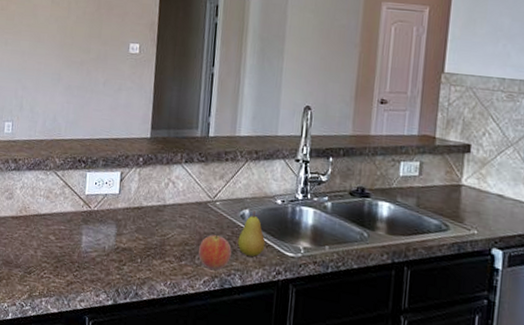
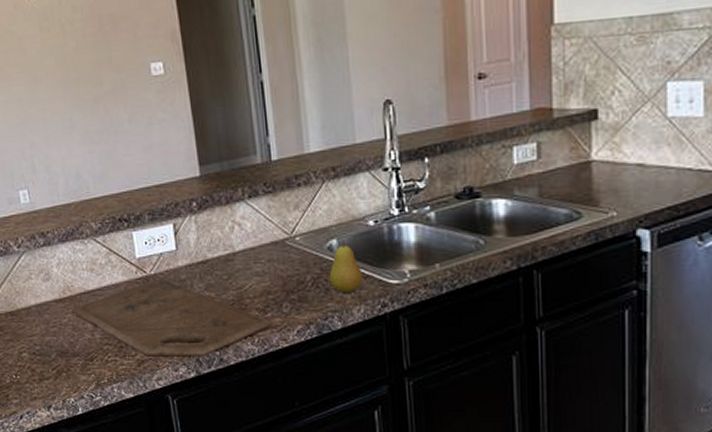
cutting board: none [23,214,187,289] -> present [71,278,275,357]
fruit: present [198,233,232,271] -> none [285,273,324,317]

